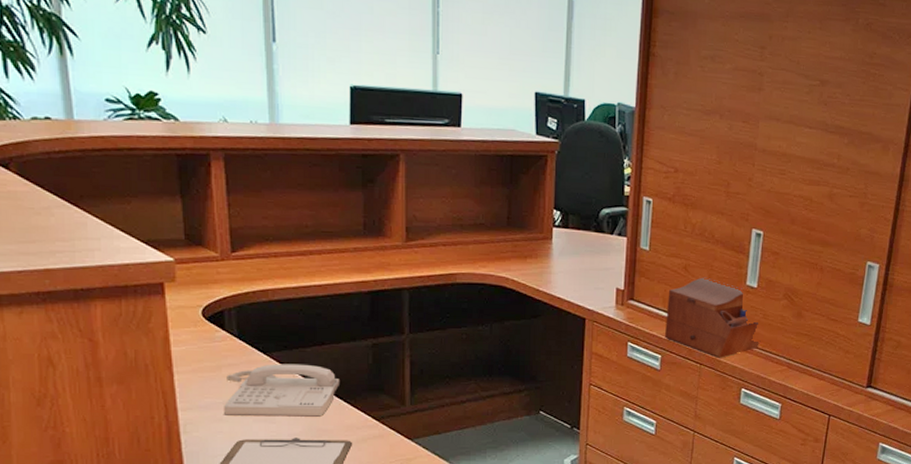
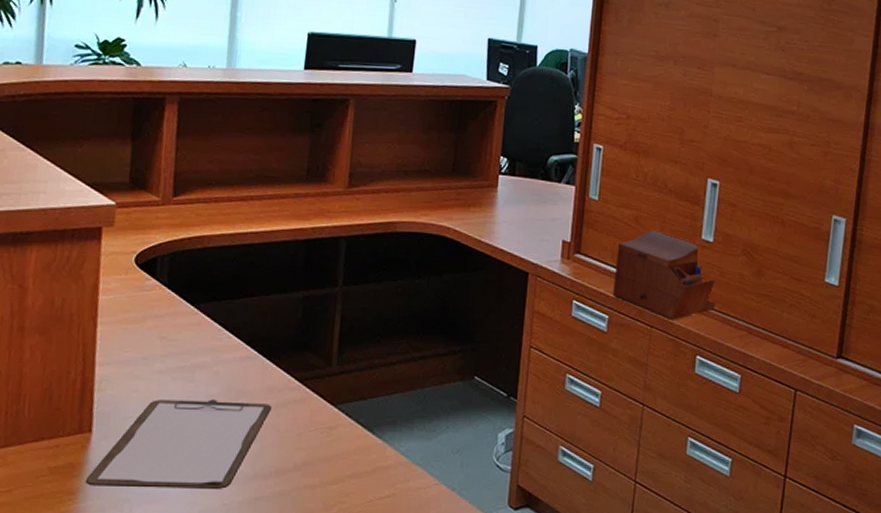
telephone: present [224,364,340,417] -> none [142,316,266,376]

